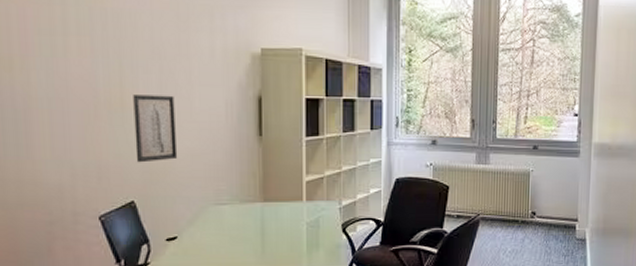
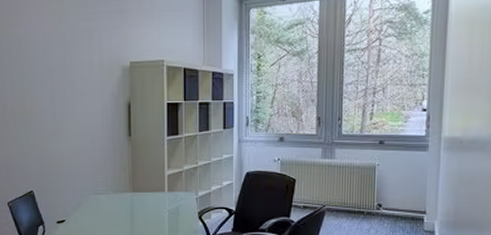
wall art: present [133,95,178,163] -> none [31,104,65,160]

